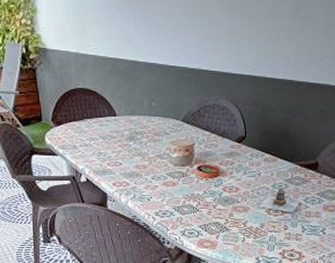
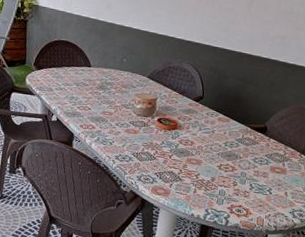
teapot: present [259,188,300,213] -> none [211,146,249,171]

